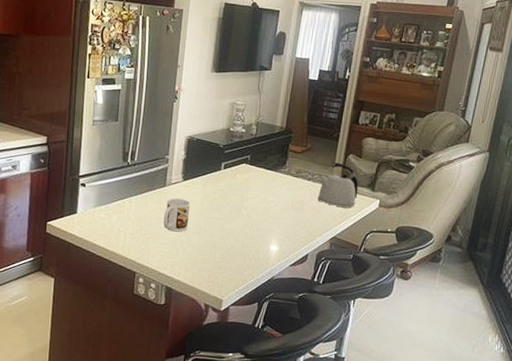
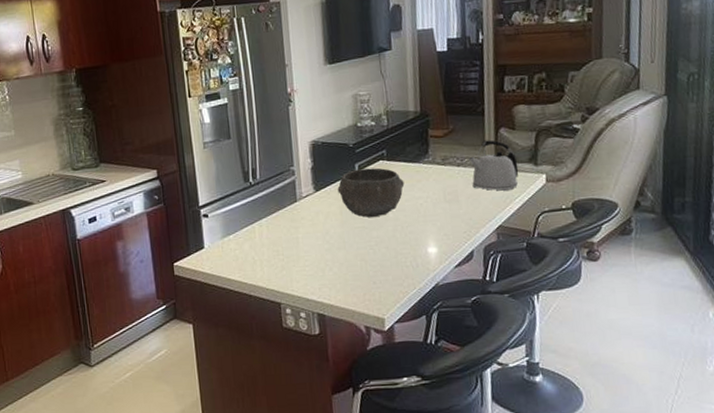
mug: present [163,198,191,232] -> none [300,212,330,251]
bowl: none [203,168,261,212] -> present [337,168,405,217]

